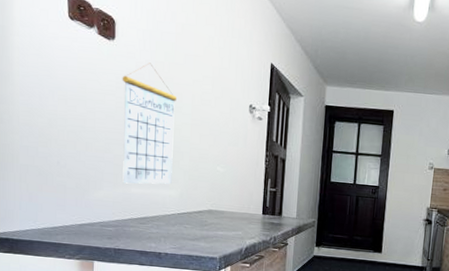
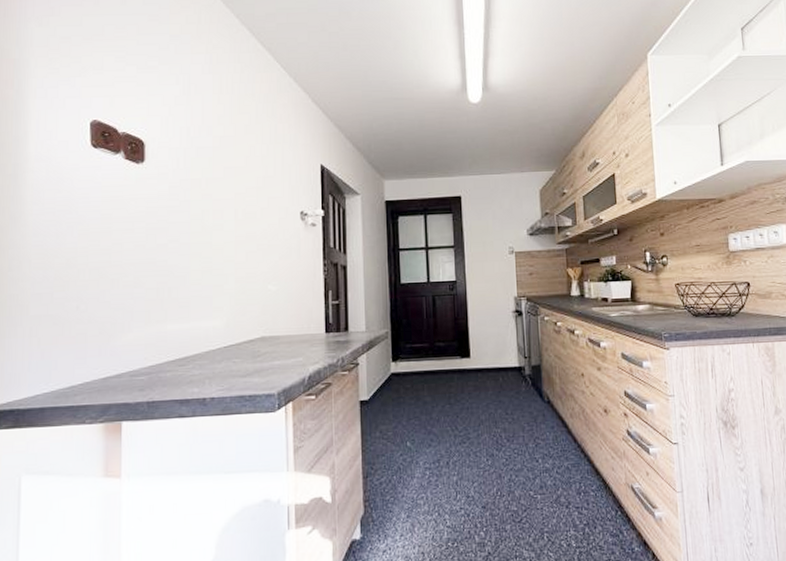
calendar: present [122,62,176,184] -> none [153,181,217,321]

